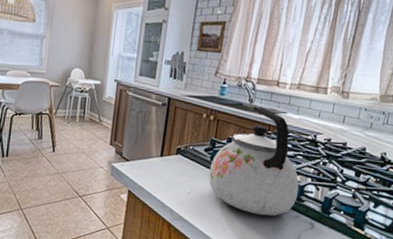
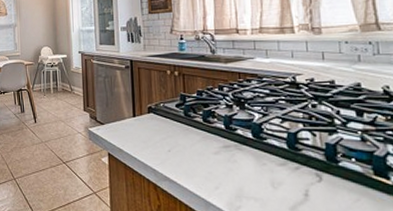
kettle: present [208,106,299,216] -> none [185,56,292,170]

